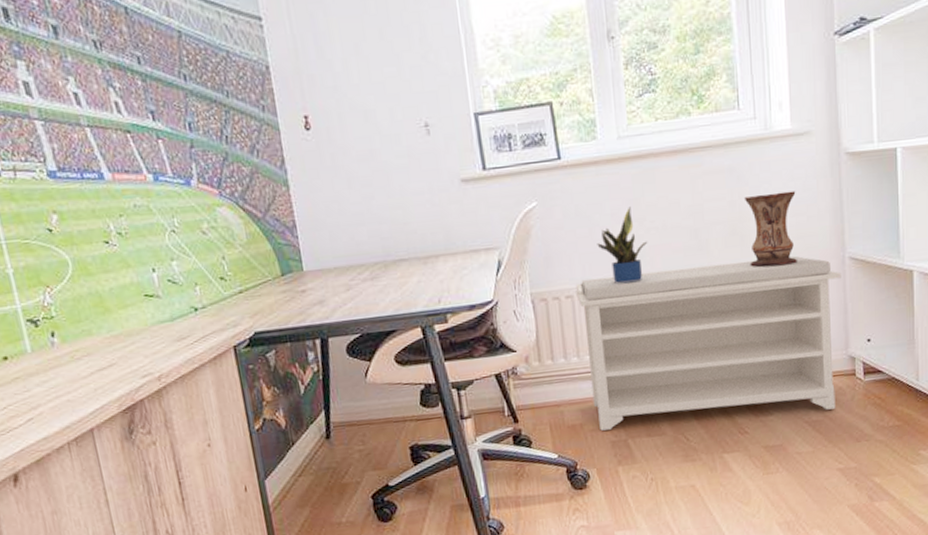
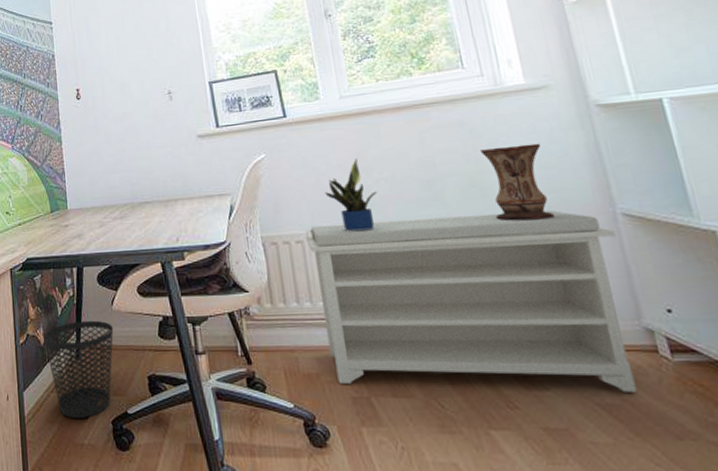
wastebasket: none [284,395,370,499] -> present [44,320,114,418]

